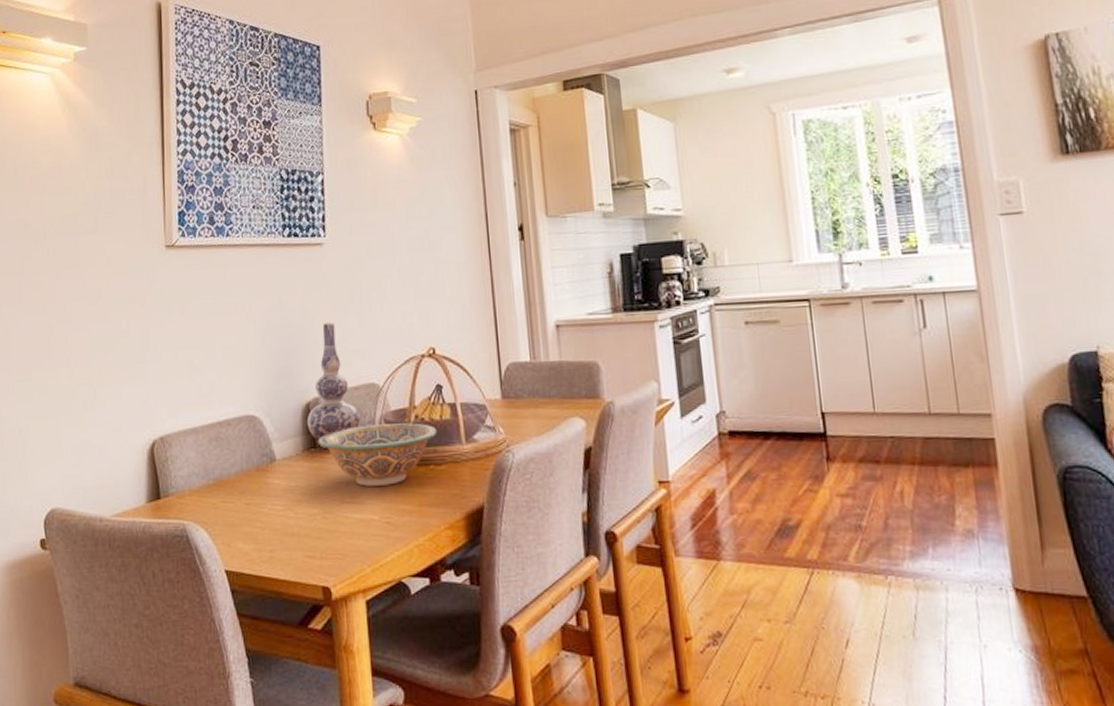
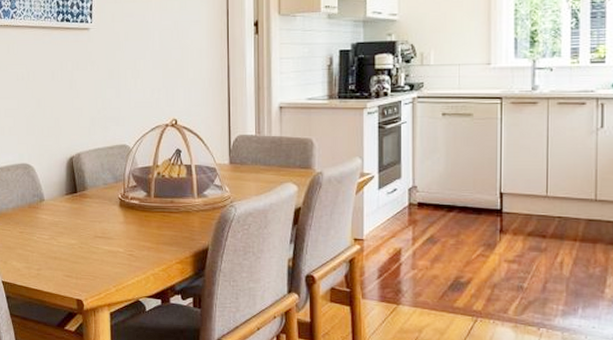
vase: present [306,322,360,448] -> none [70,94,113,193]
bowl: present [317,423,438,486] -> none [78,178,175,226]

